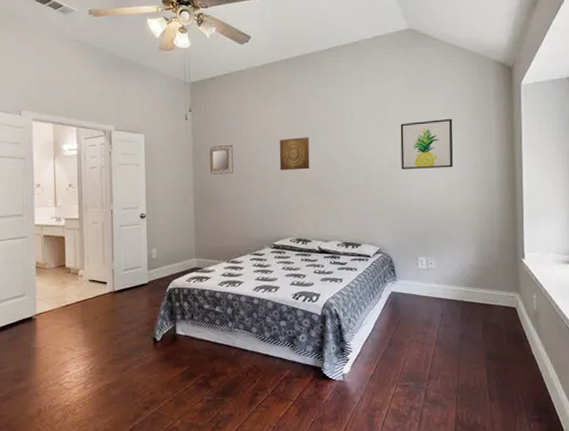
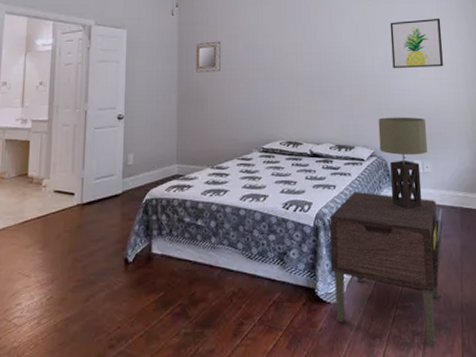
wall art: present [279,137,310,171] -> none [268,34,300,69]
nightstand: none [336,284,444,420] -> present [330,191,443,347]
table lamp: none [385,216,433,302] -> present [378,117,427,210]

